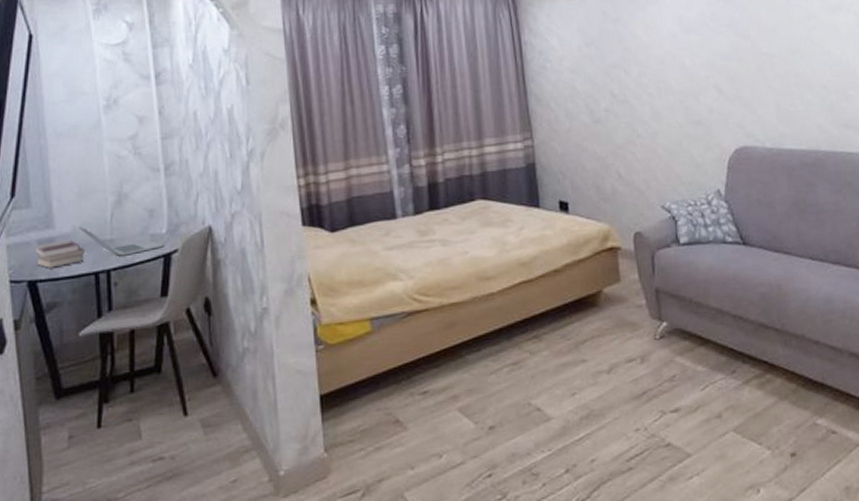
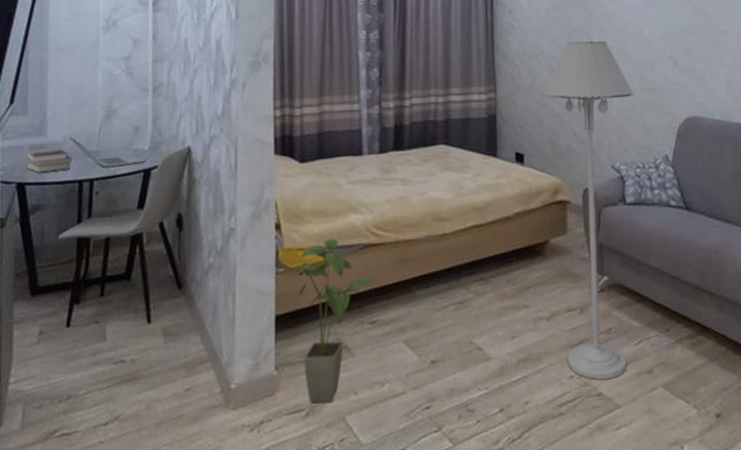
house plant: none [338,309,428,483] -> present [295,239,380,403]
floor lamp: none [583,75,695,430] -> present [543,41,634,380]

